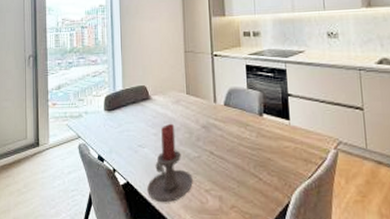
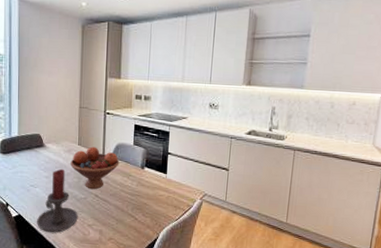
fruit bowl: none [179,94,234,146] -> present [70,146,119,190]

